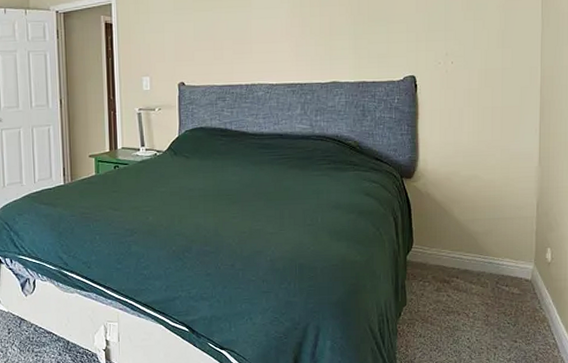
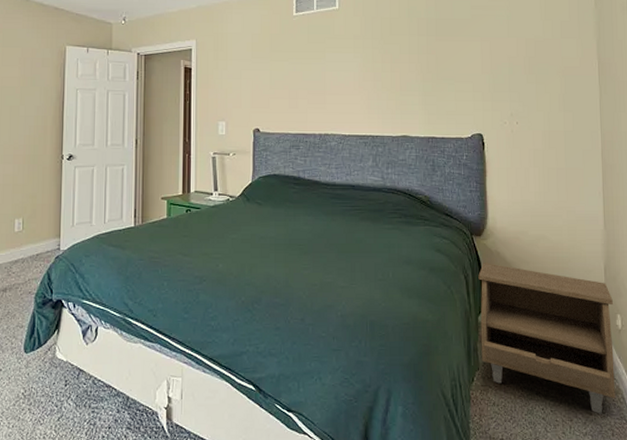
nightstand: none [407,204,544,342] -> present [478,263,615,414]

